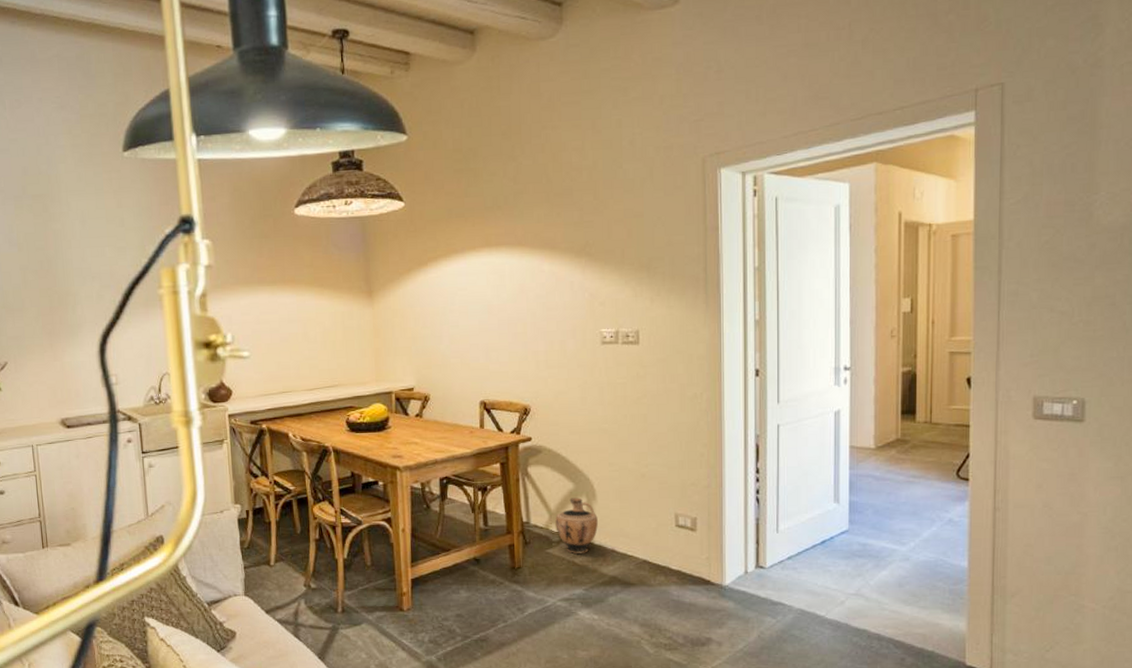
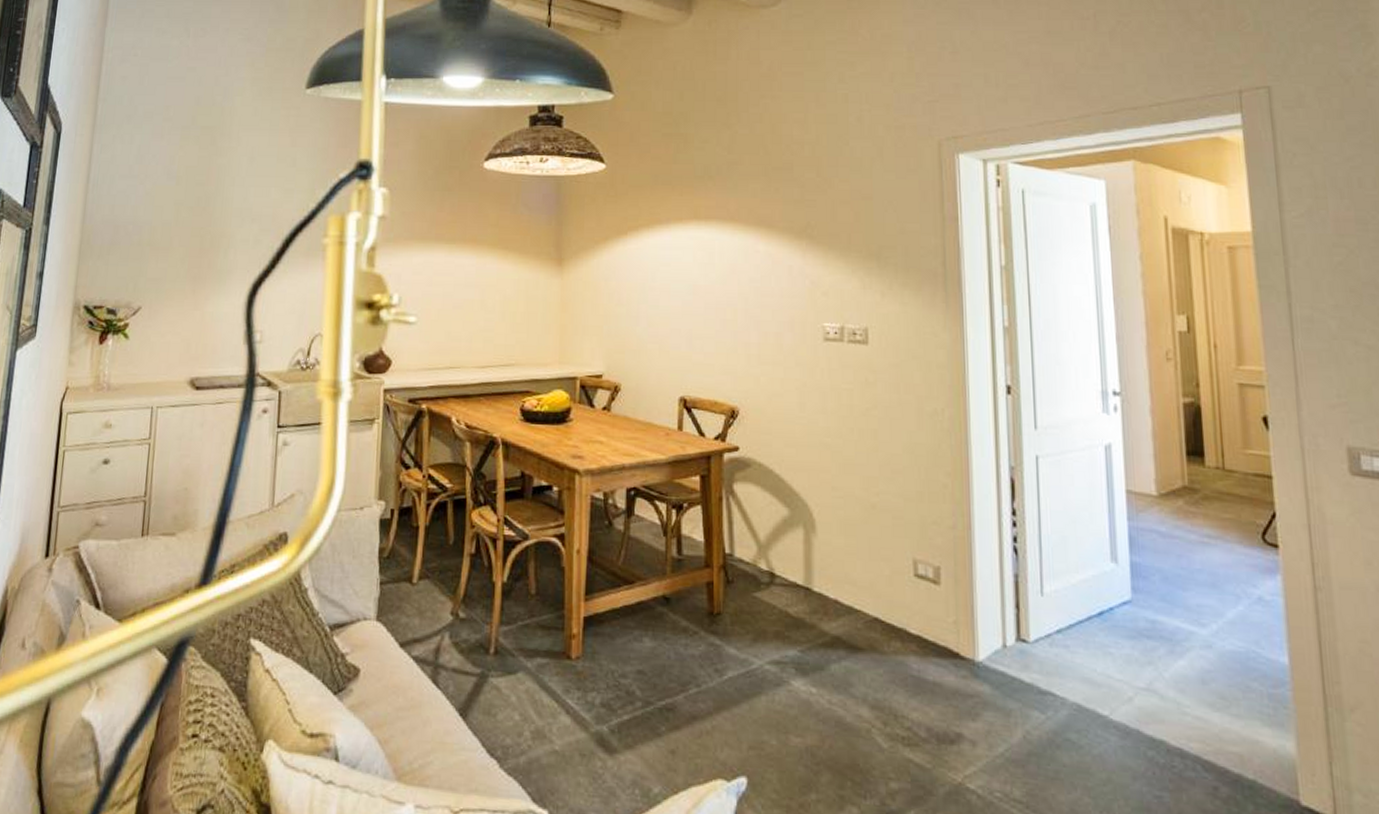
ceramic jug: present [555,497,598,553] -> none [765,527,818,602]

